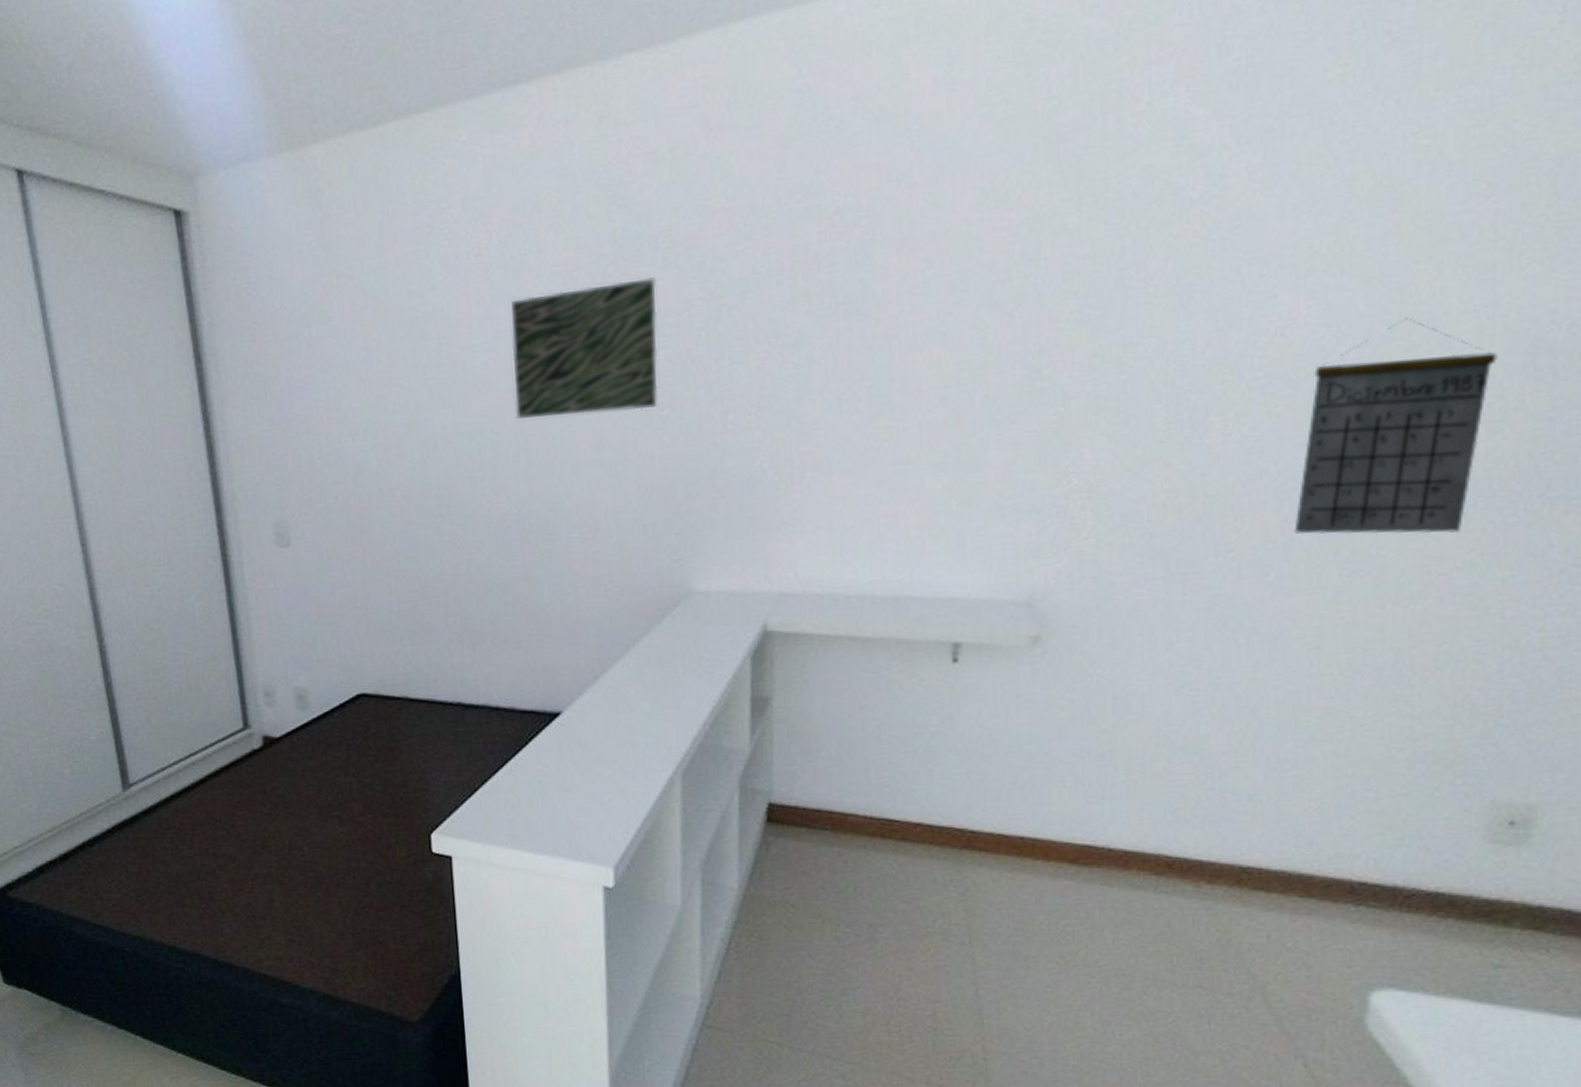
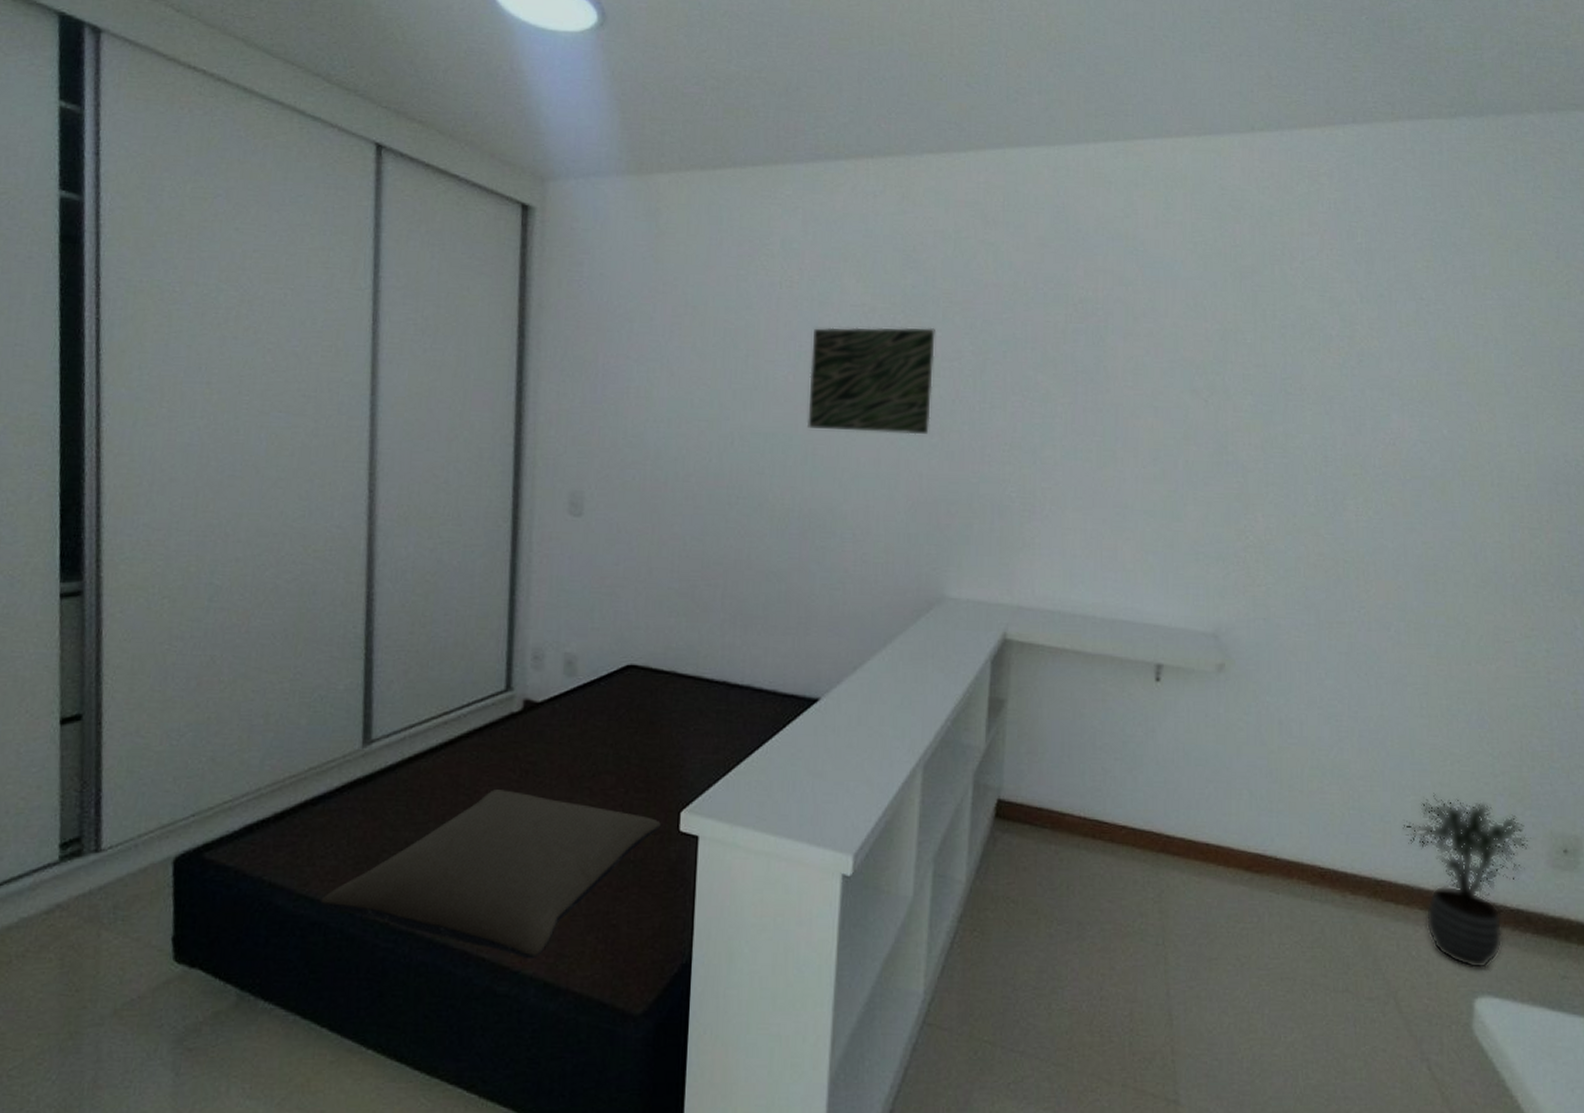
pillow: none [114,822,413,975] -> present [321,789,661,959]
potted plant: none [1279,765,1462,960] -> present [1403,793,1531,969]
calendar: present [1294,317,1498,535] -> none [1406,444,1533,611]

